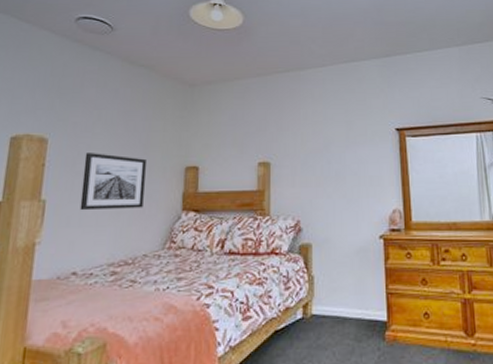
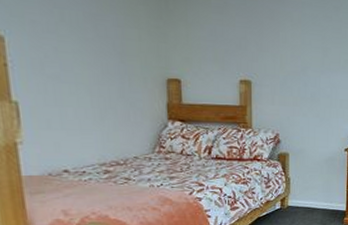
wall art: present [80,153,147,211] -> none [53,56,127,115]

